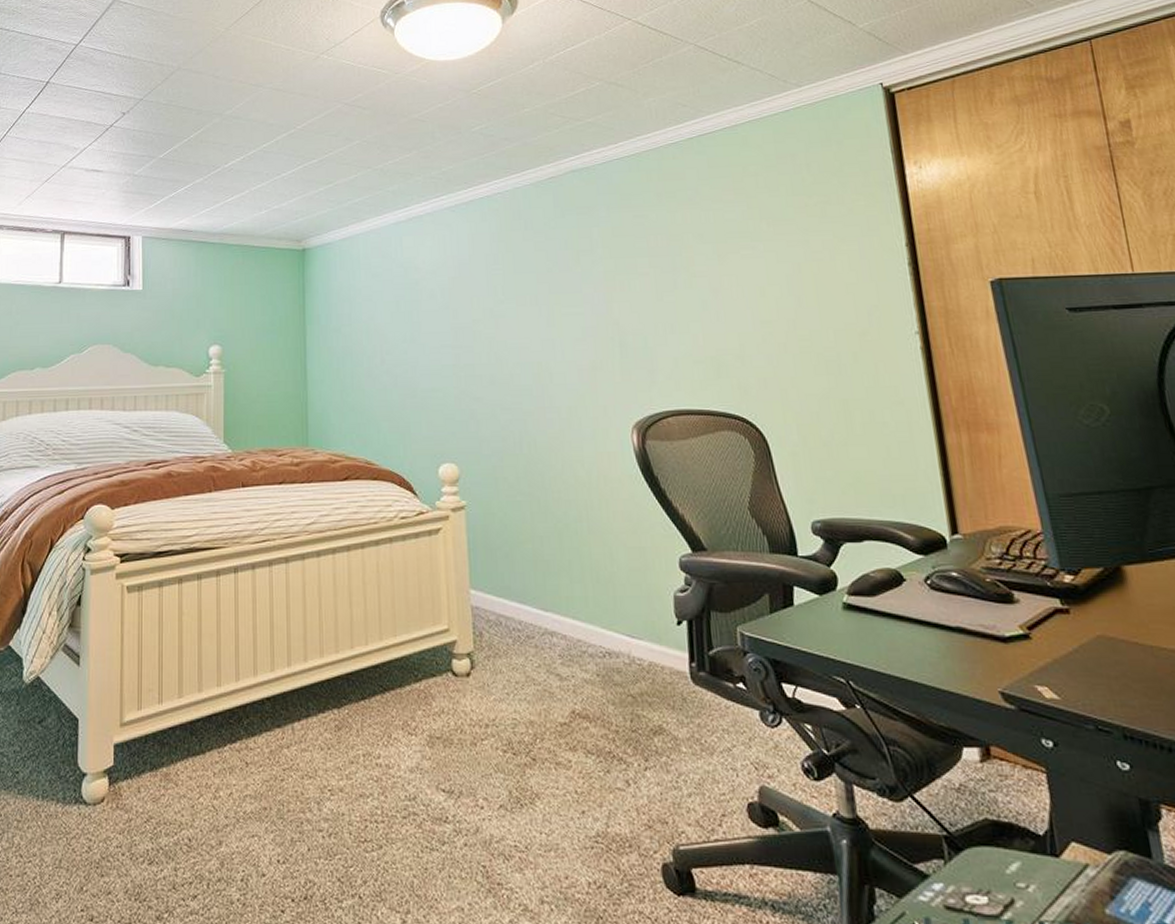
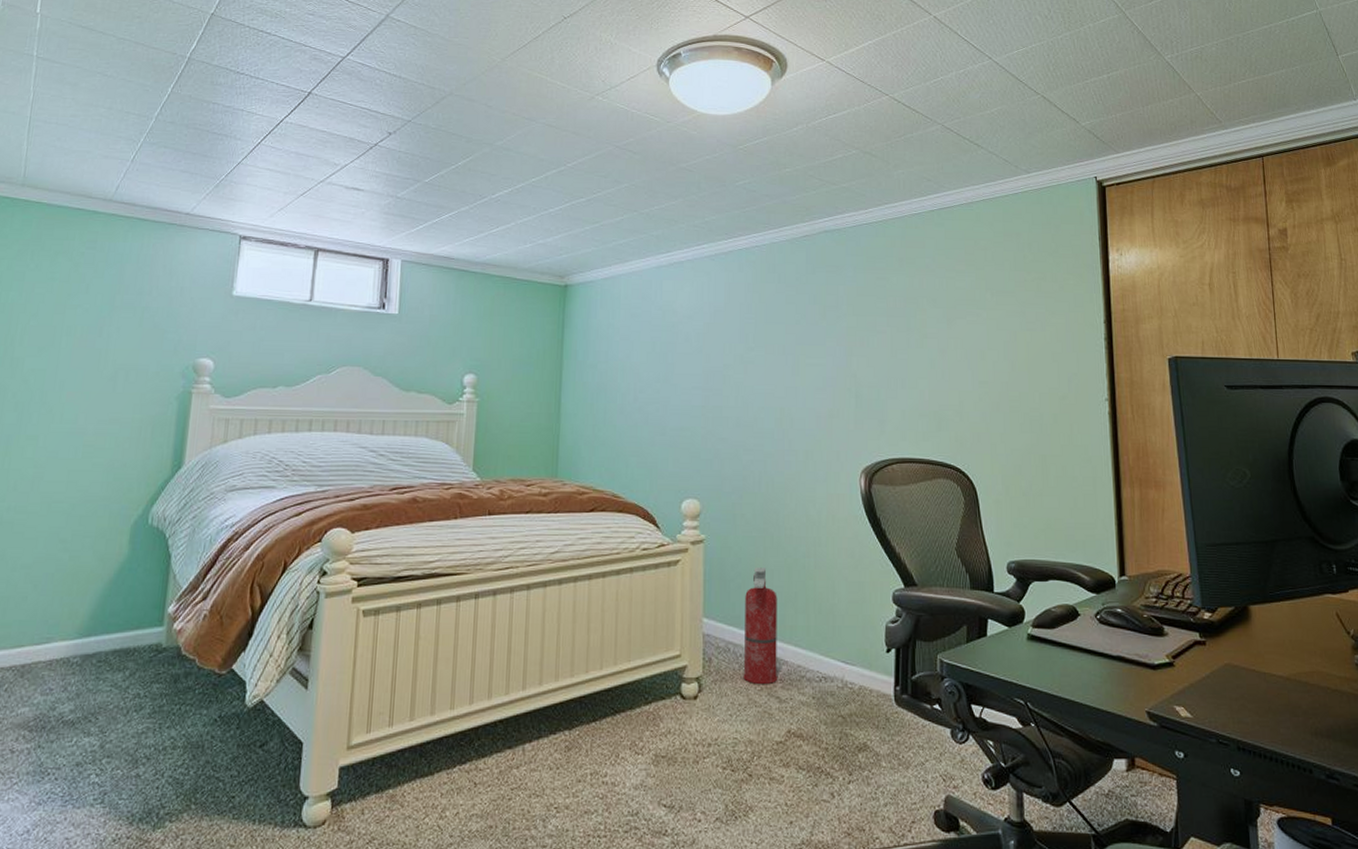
fire extinguisher: none [514,534,557,661] -> present [743,567,778,685]

